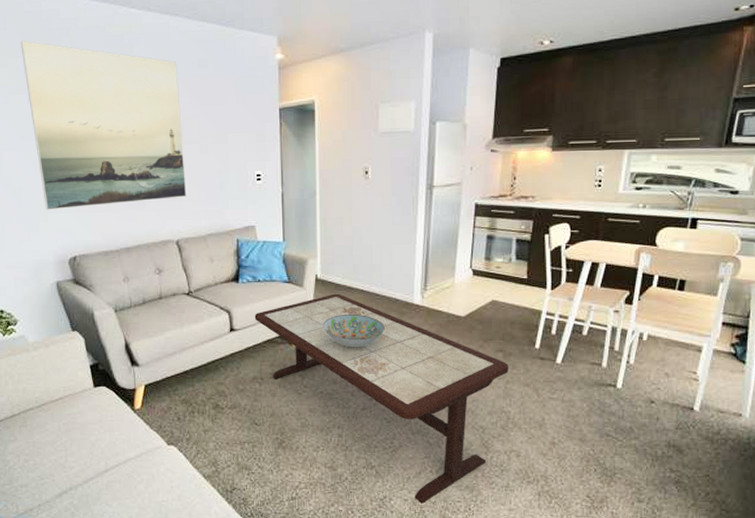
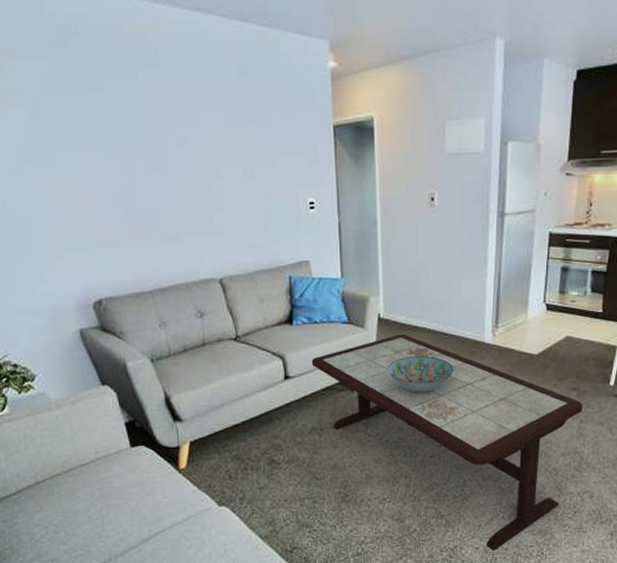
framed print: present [21,40,187,210] -> none [17,39,230,246]

